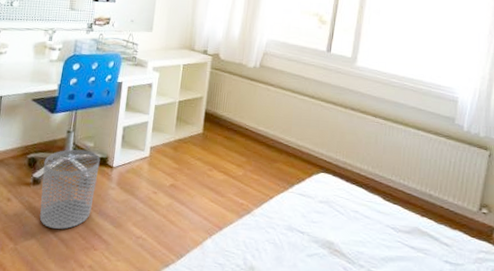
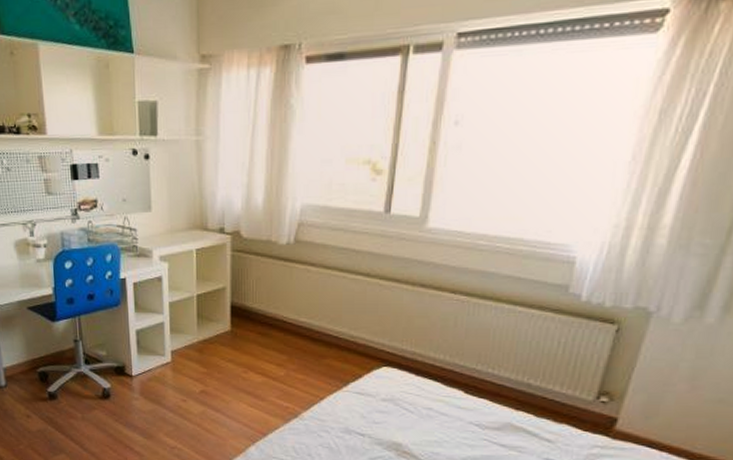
waste bin: present [39,149,101,229] -> none [55,359,117,443]

